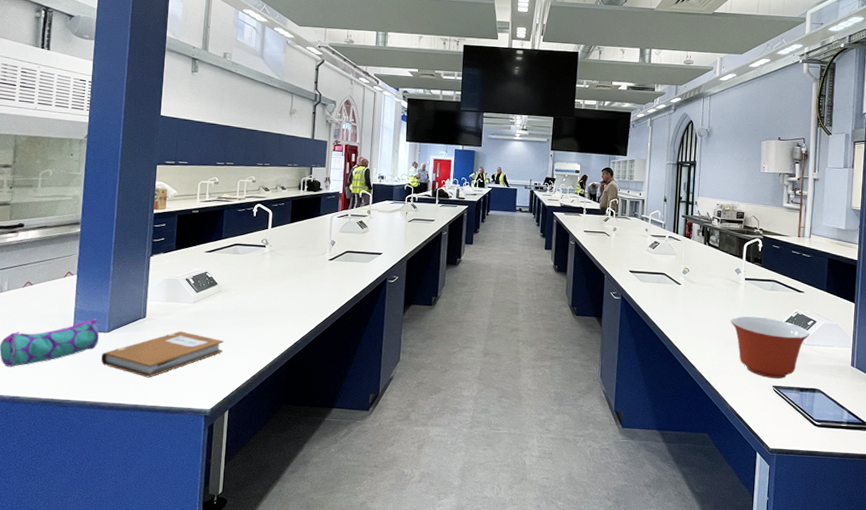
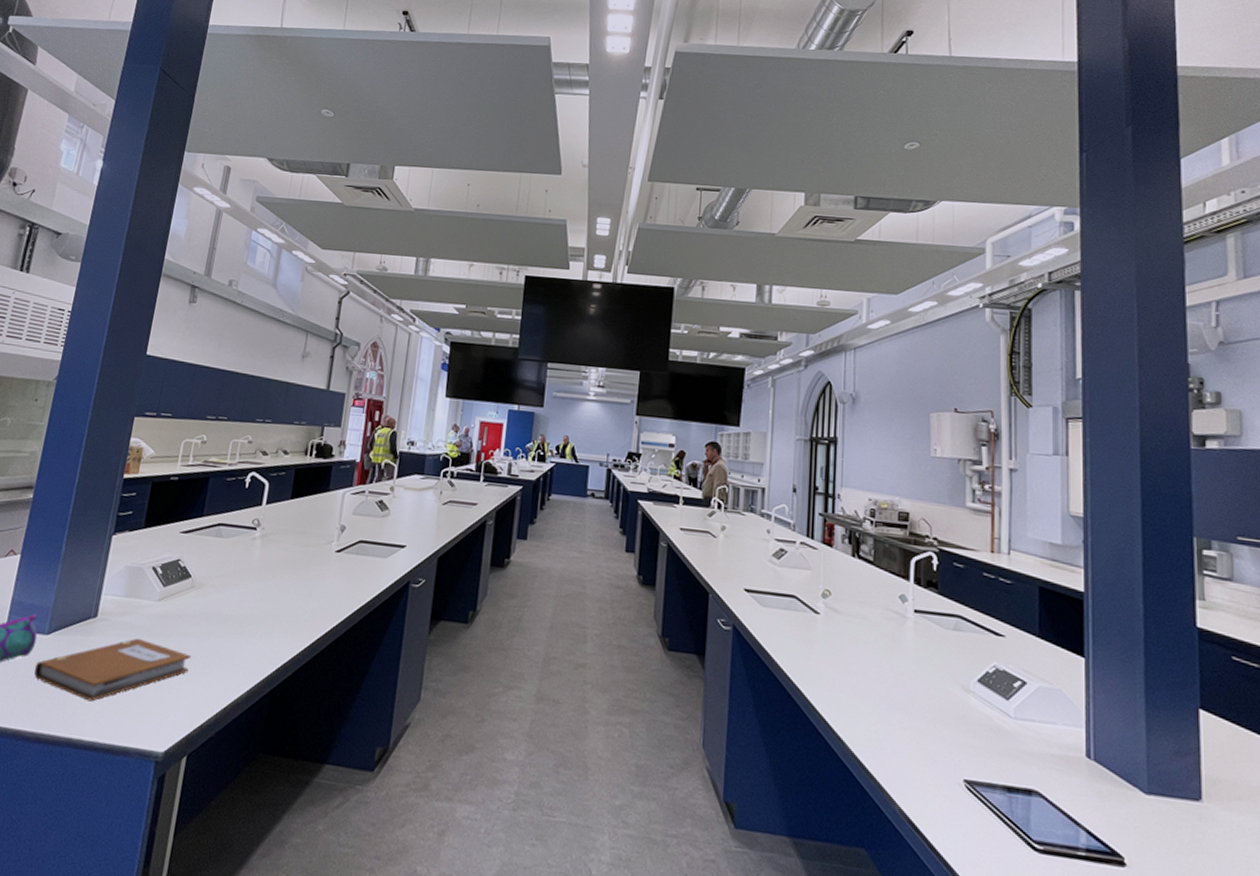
mixing bowl: present [730,315,810,379] -> none [894,666,1018,770]

